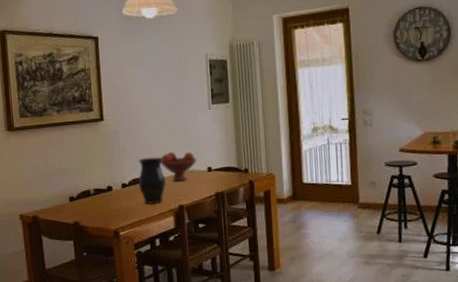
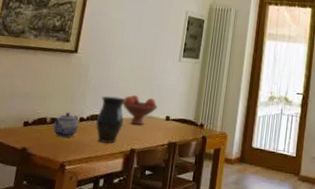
teapot: none [98,181,123,207] -> present [53,112,79,138]

